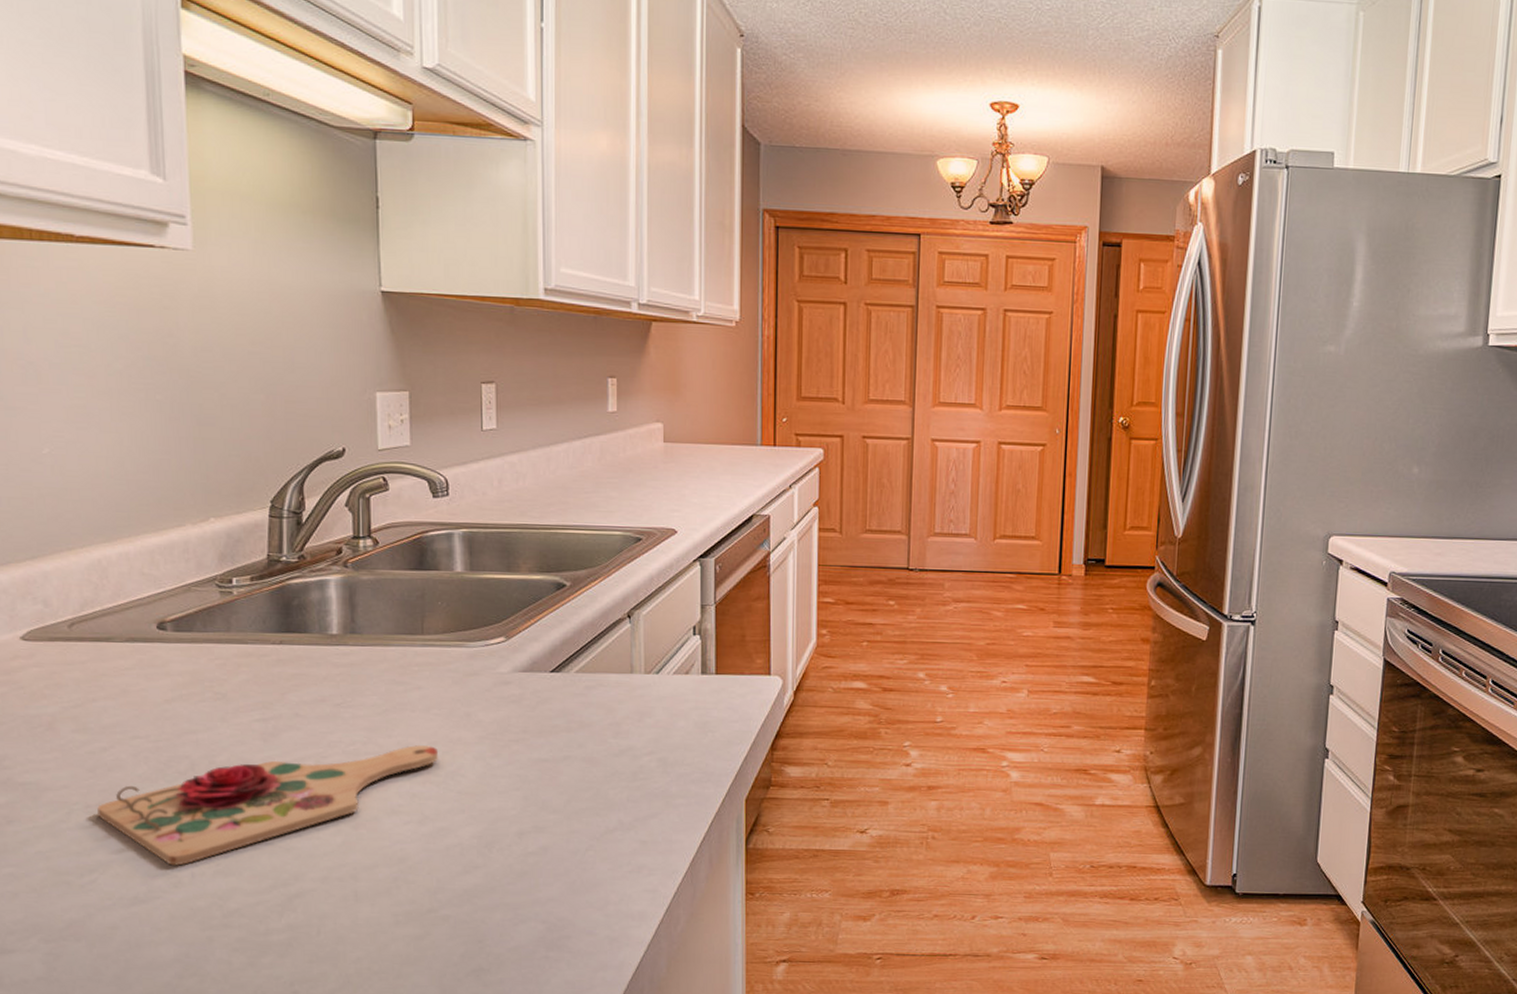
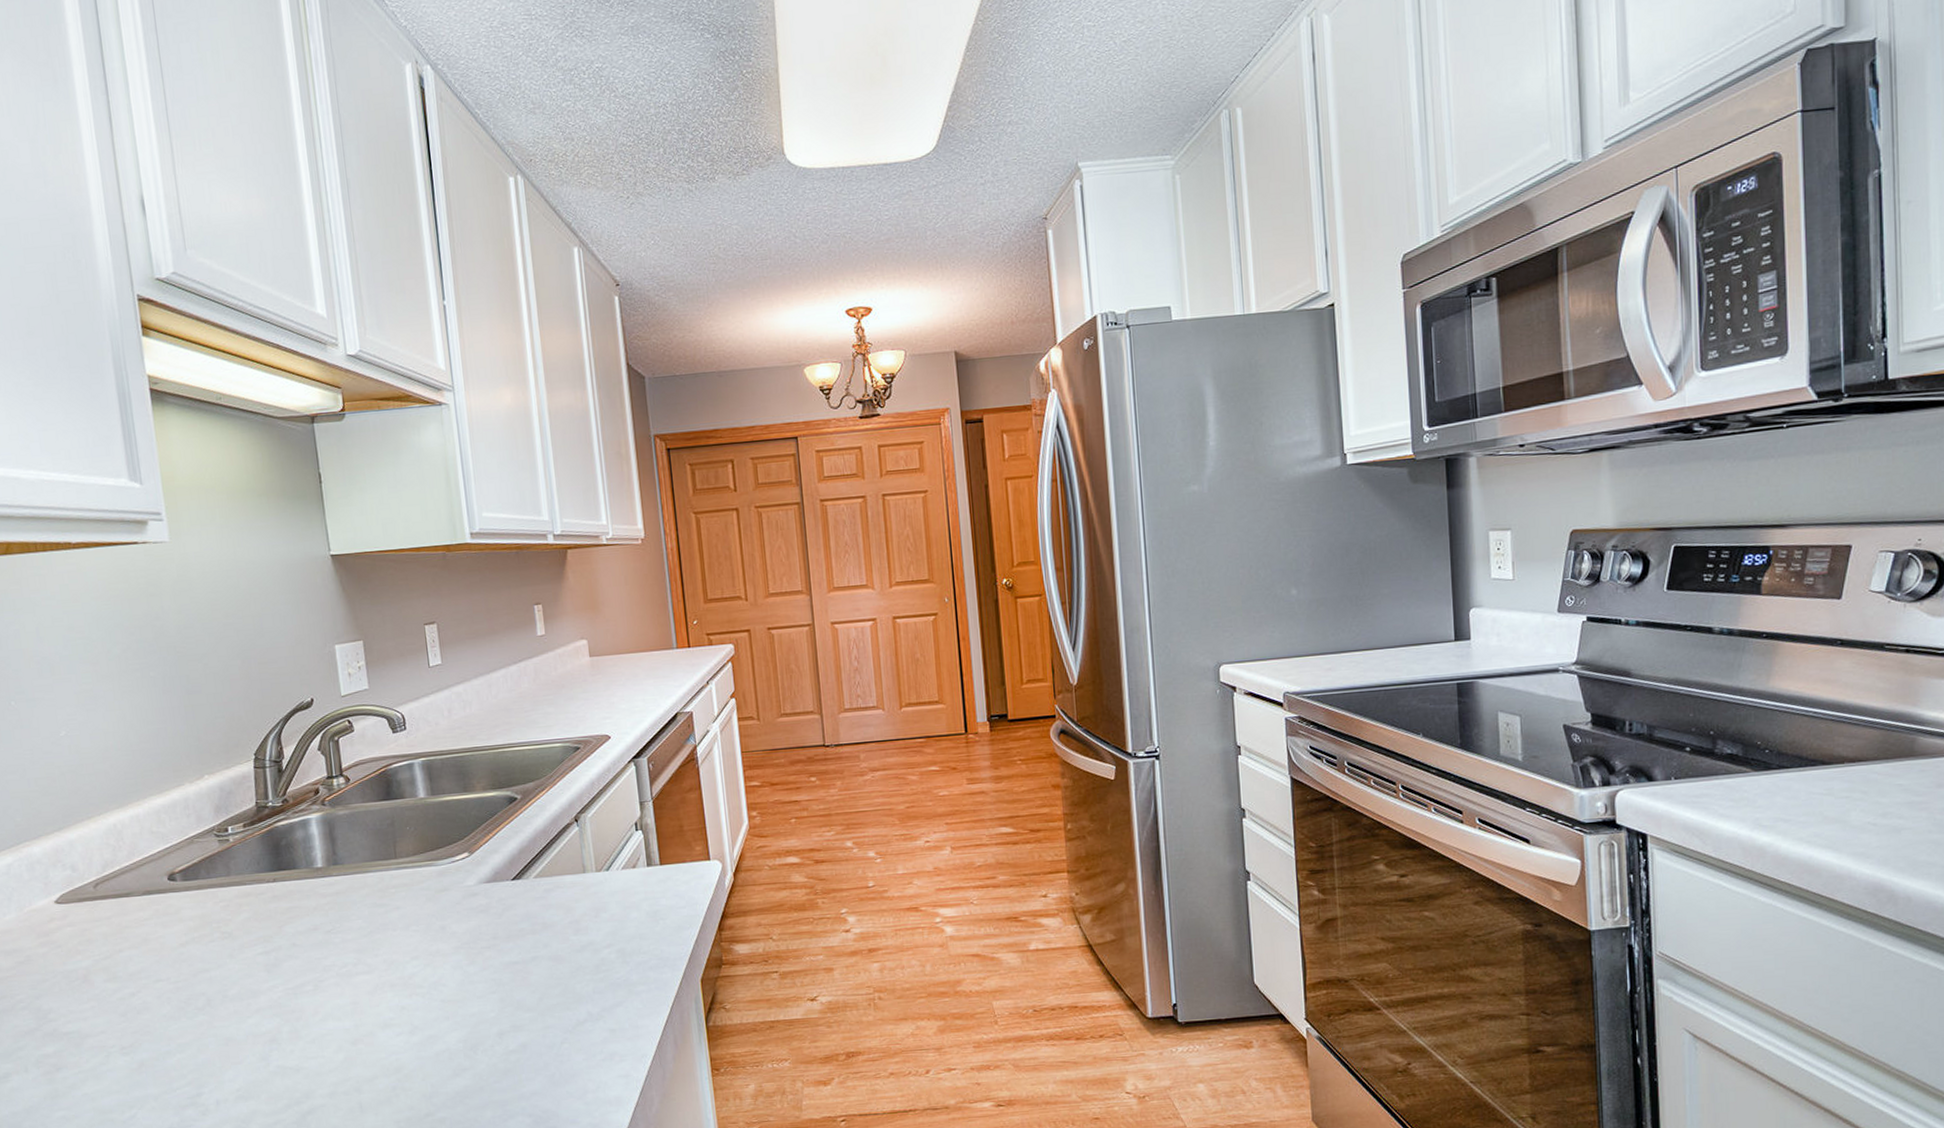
cutting board: present [96,744,438,866] -> none [130,960,421,1095]

